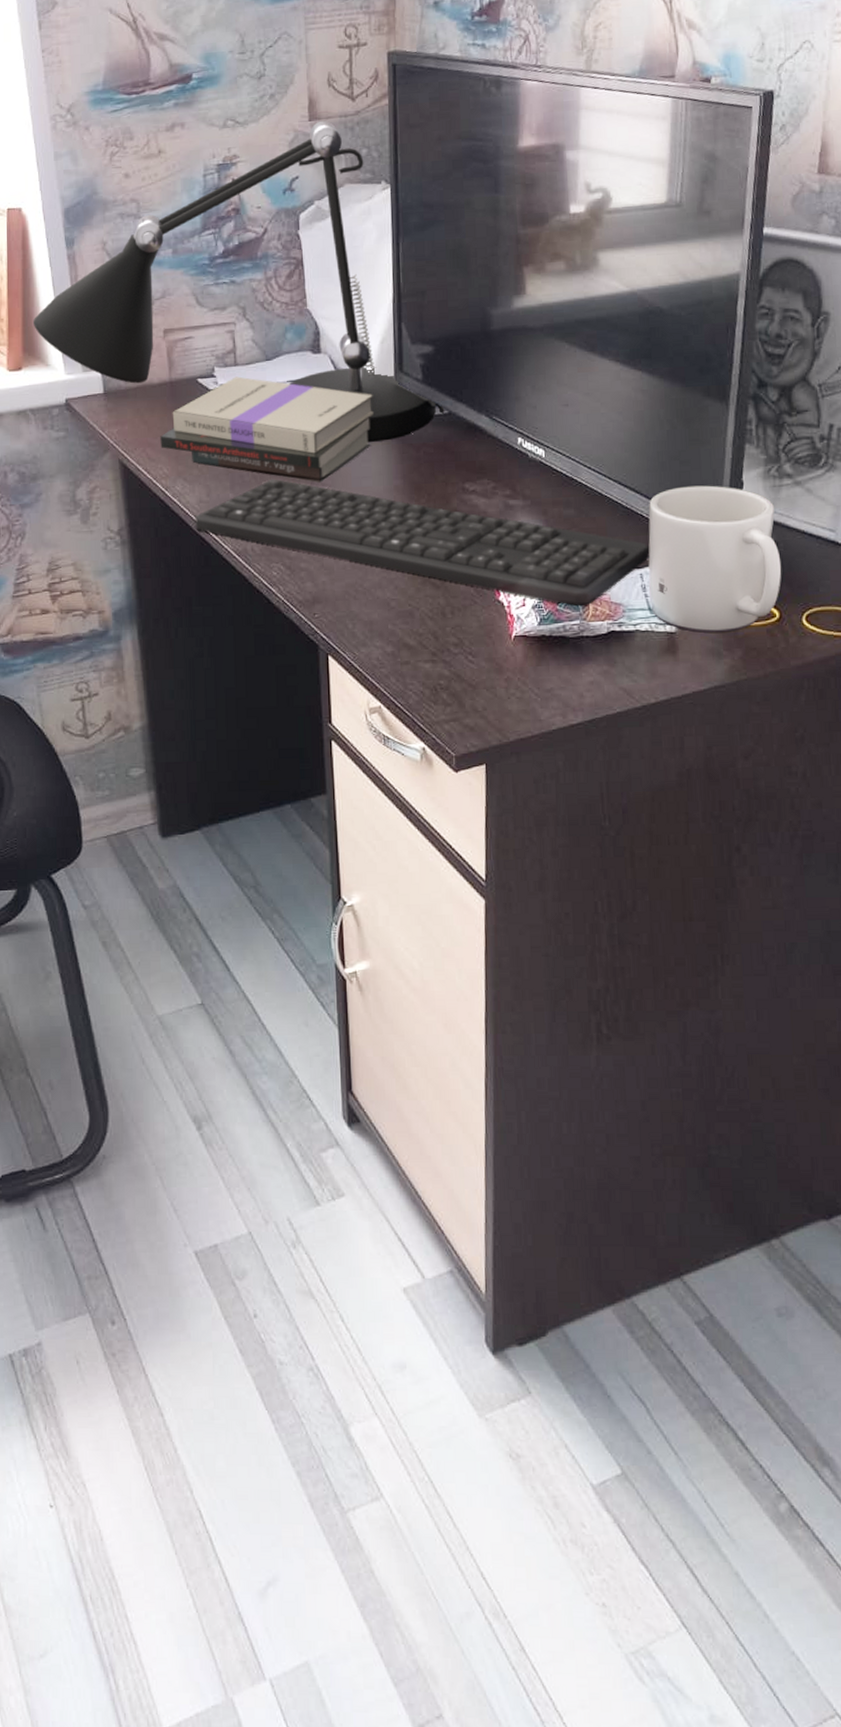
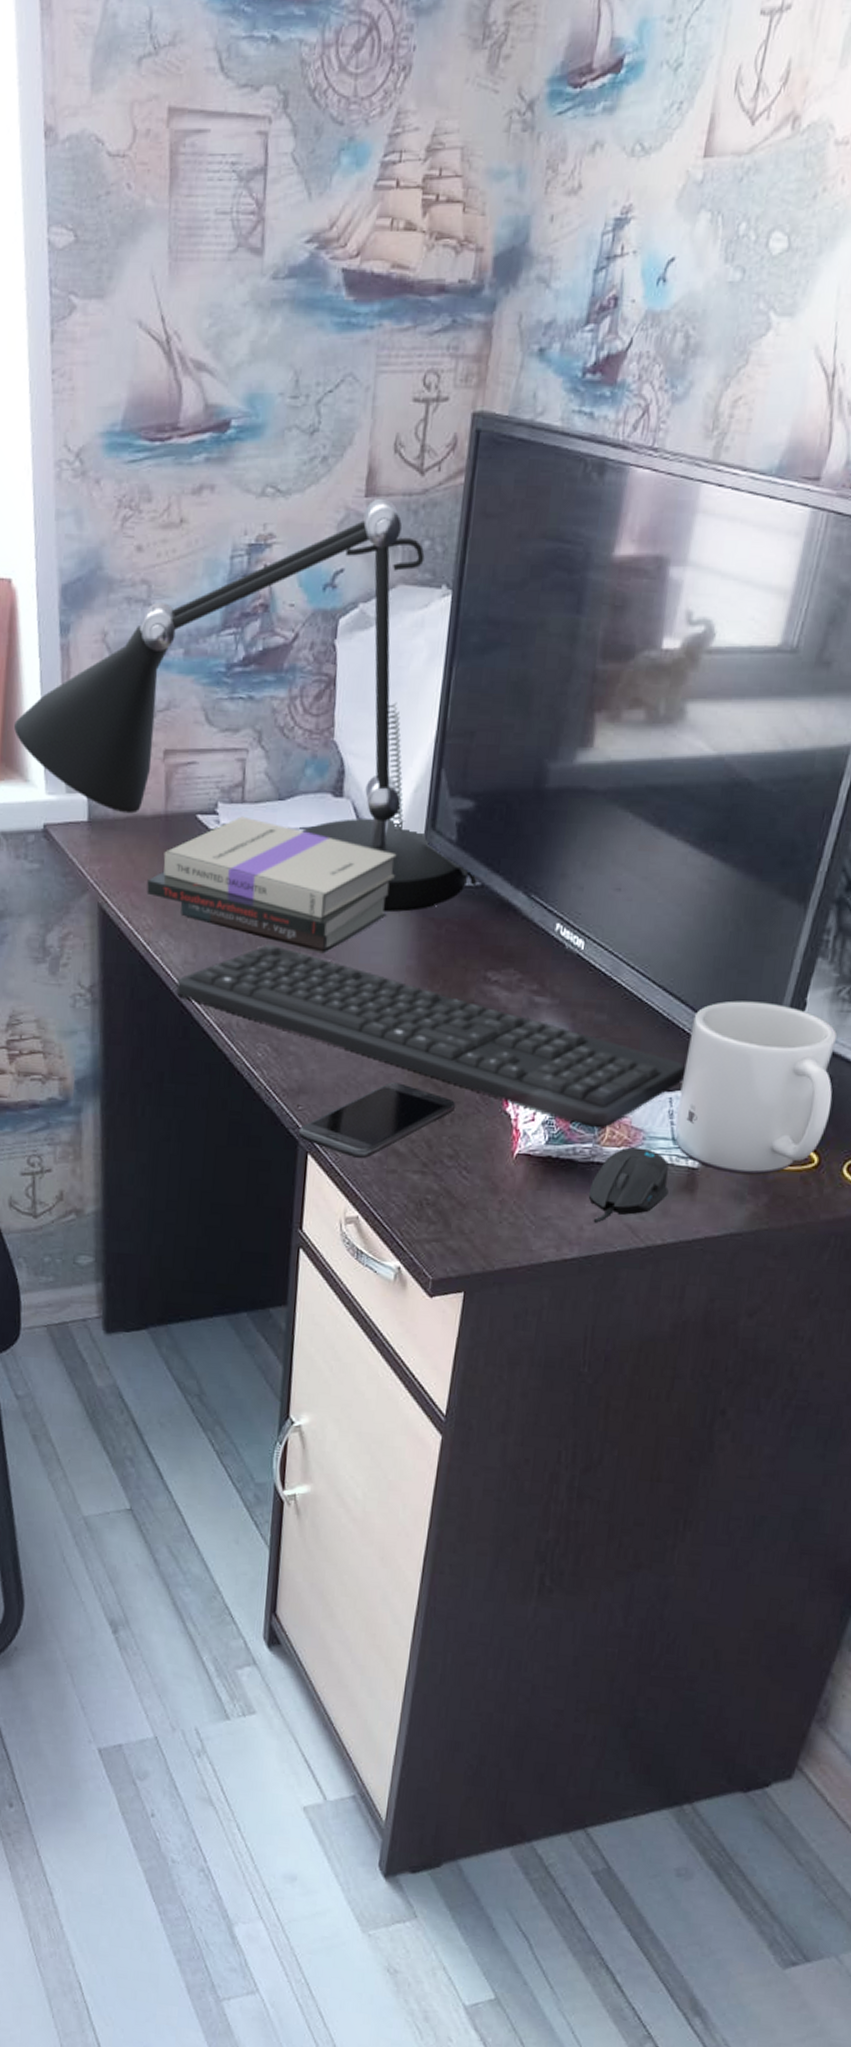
smartphone: none [317,585,454,655] -> present [298,1082,456,1159]
computer mouse: none [583,619,653,690] -> present [588,1147,669,1223]

